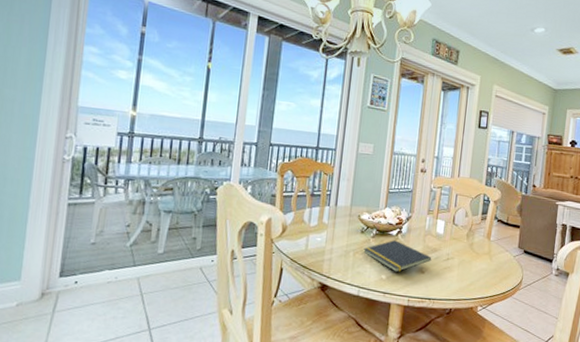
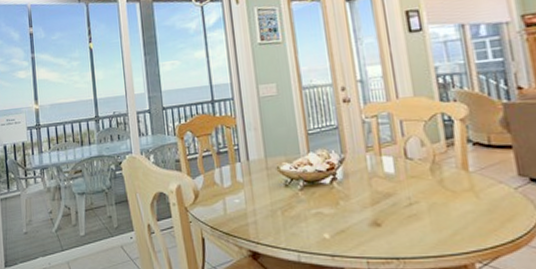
notepad: present [363,240,432,273] -> none [292,190,387,229]

